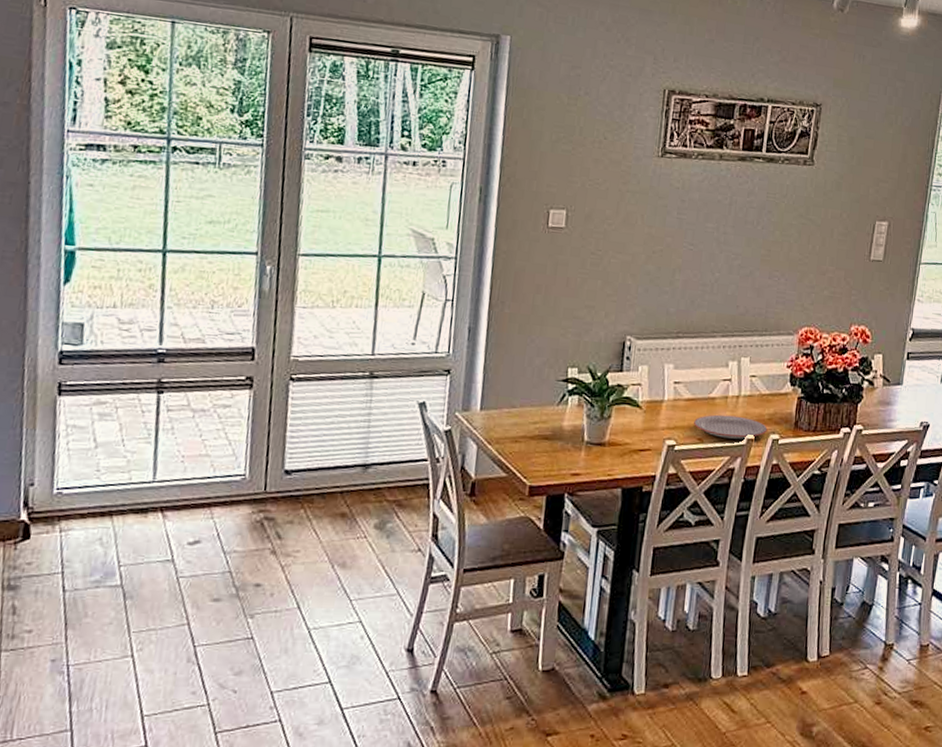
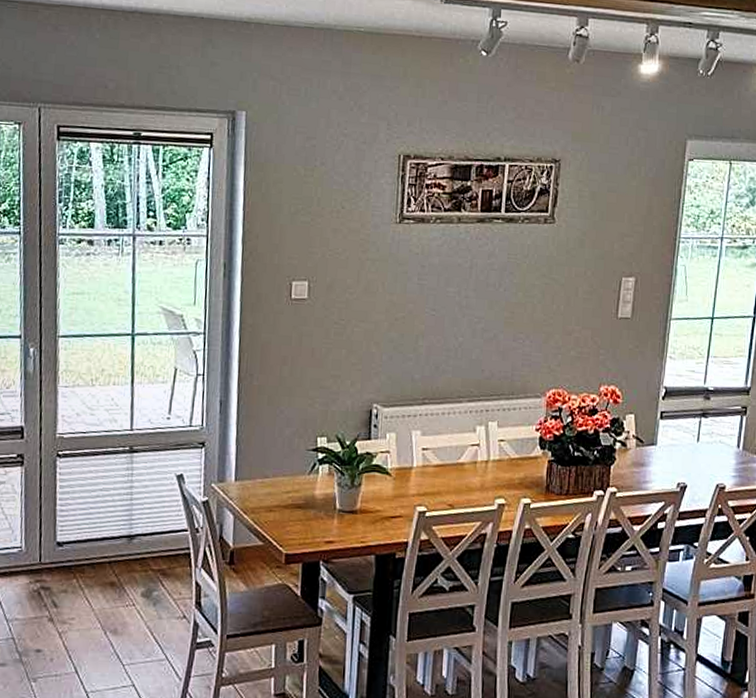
plate: present [694,414,768,439] -> none [444,480,519,504]

